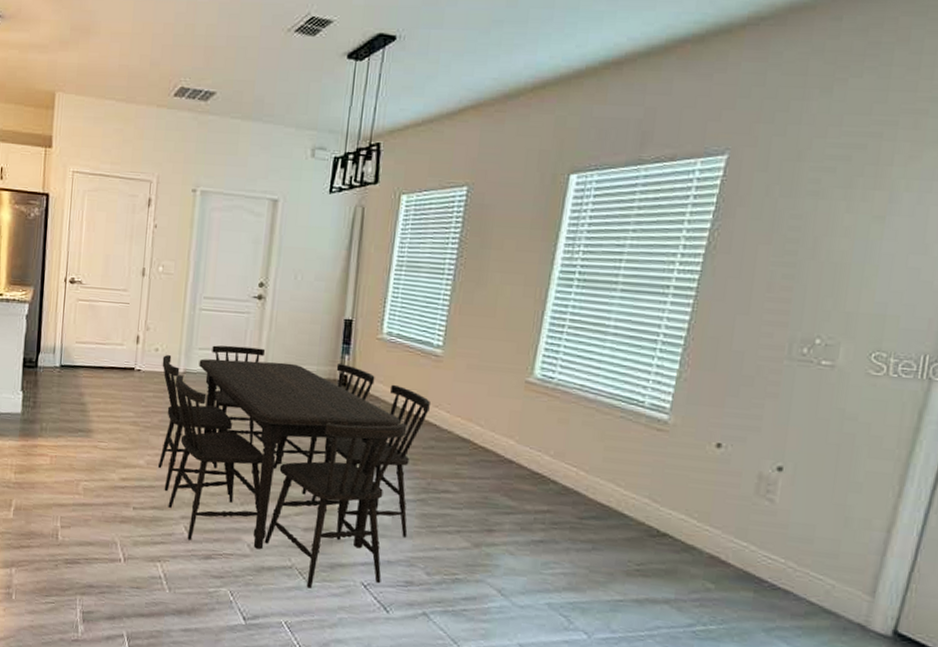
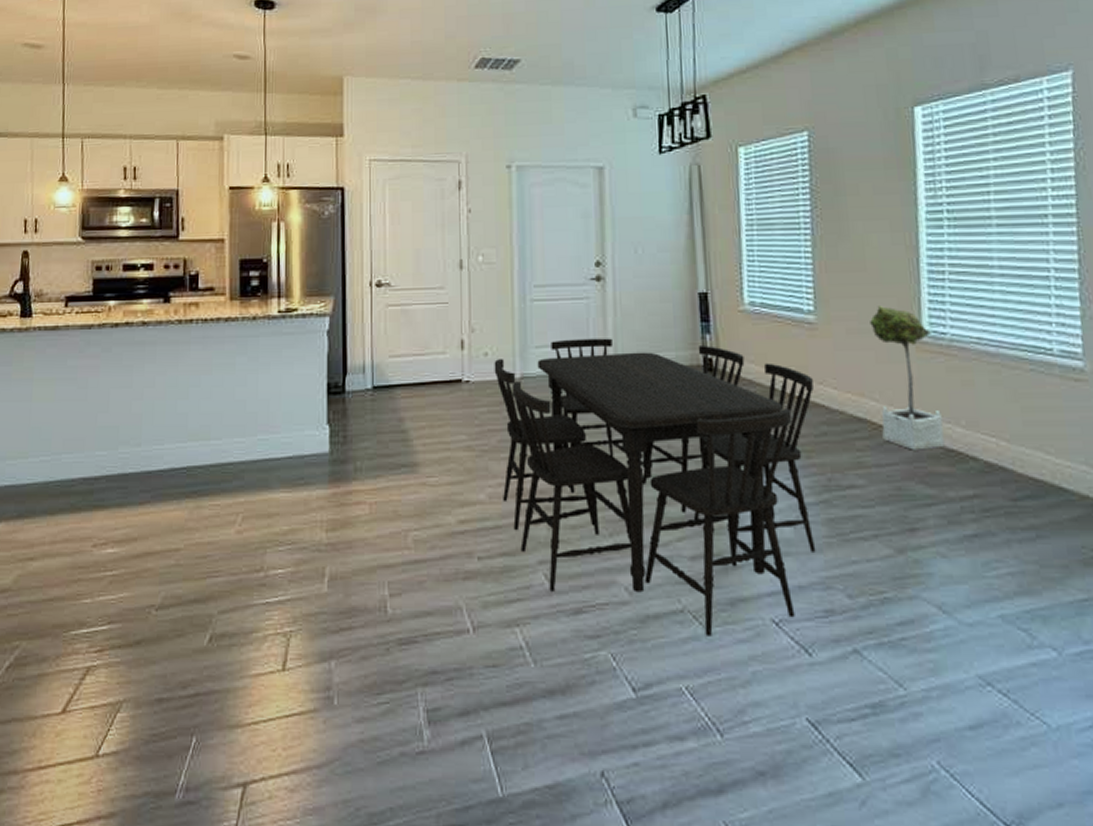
potted tree: none [480,348,541,471] -> present [870,306,945,450]

